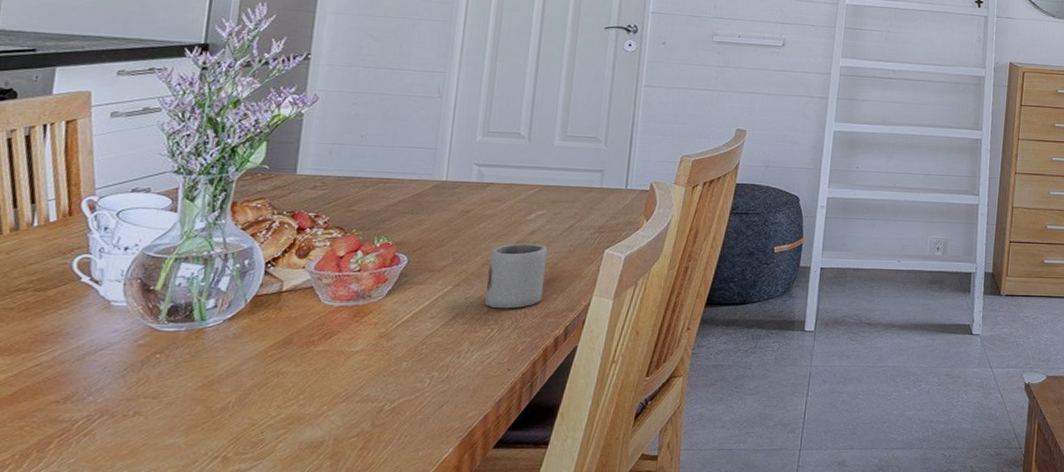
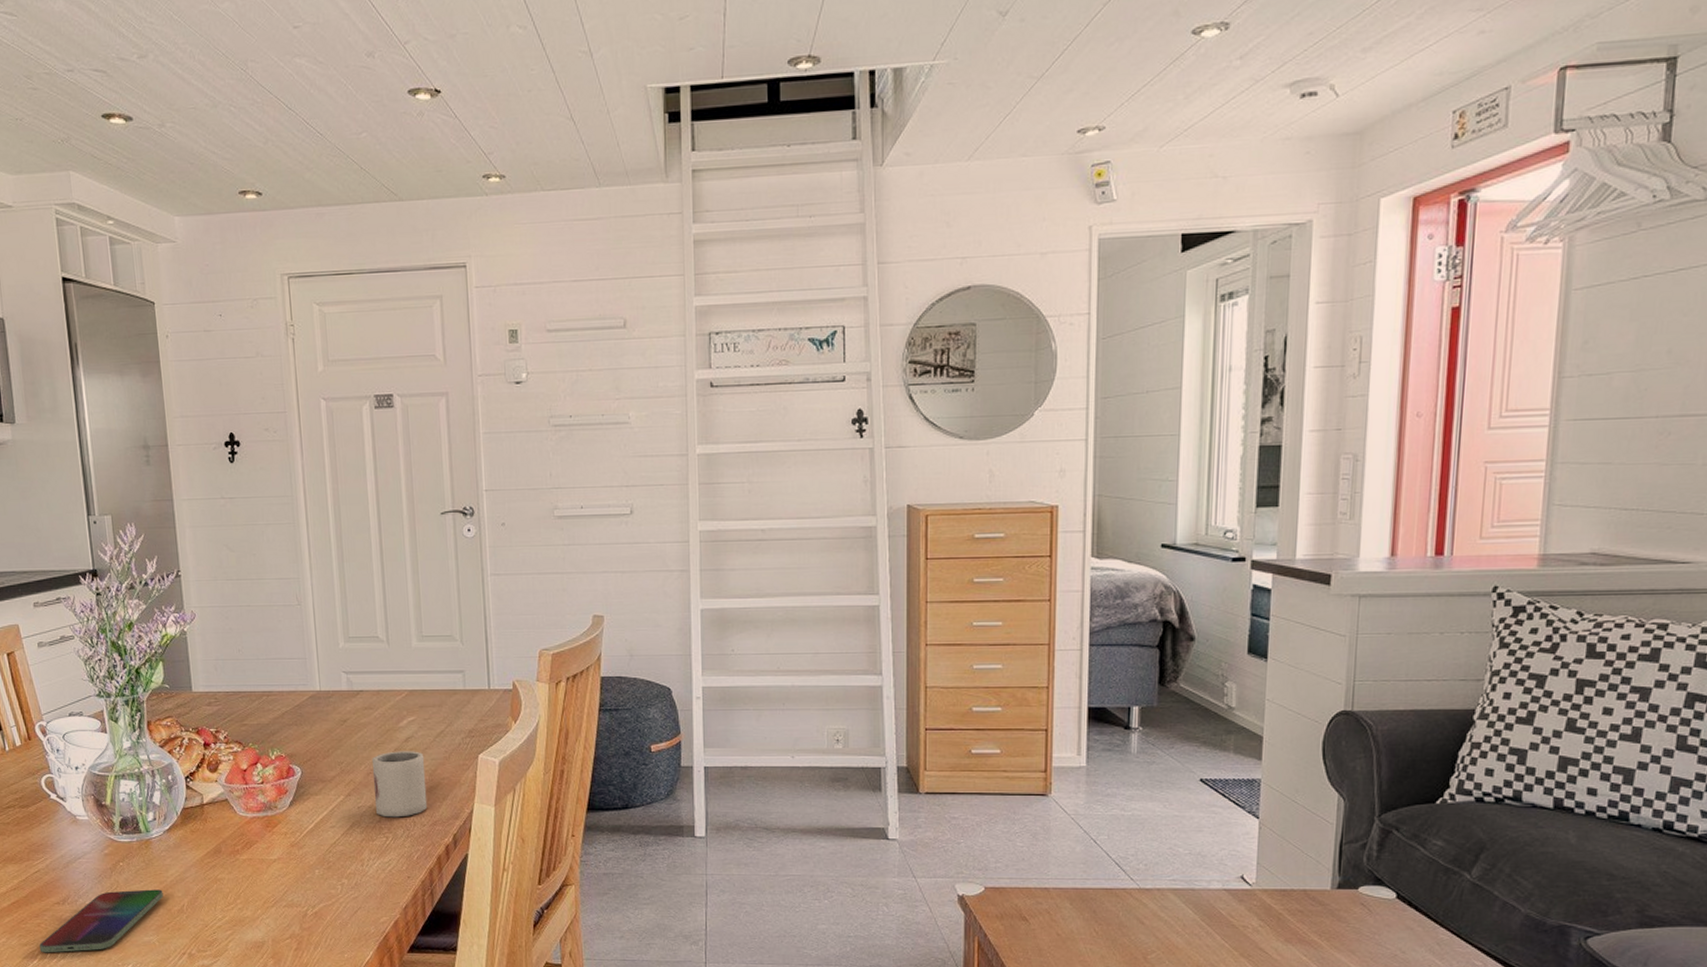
smartphone: none [14,384,206,462] -> present [39,889,164,953]

